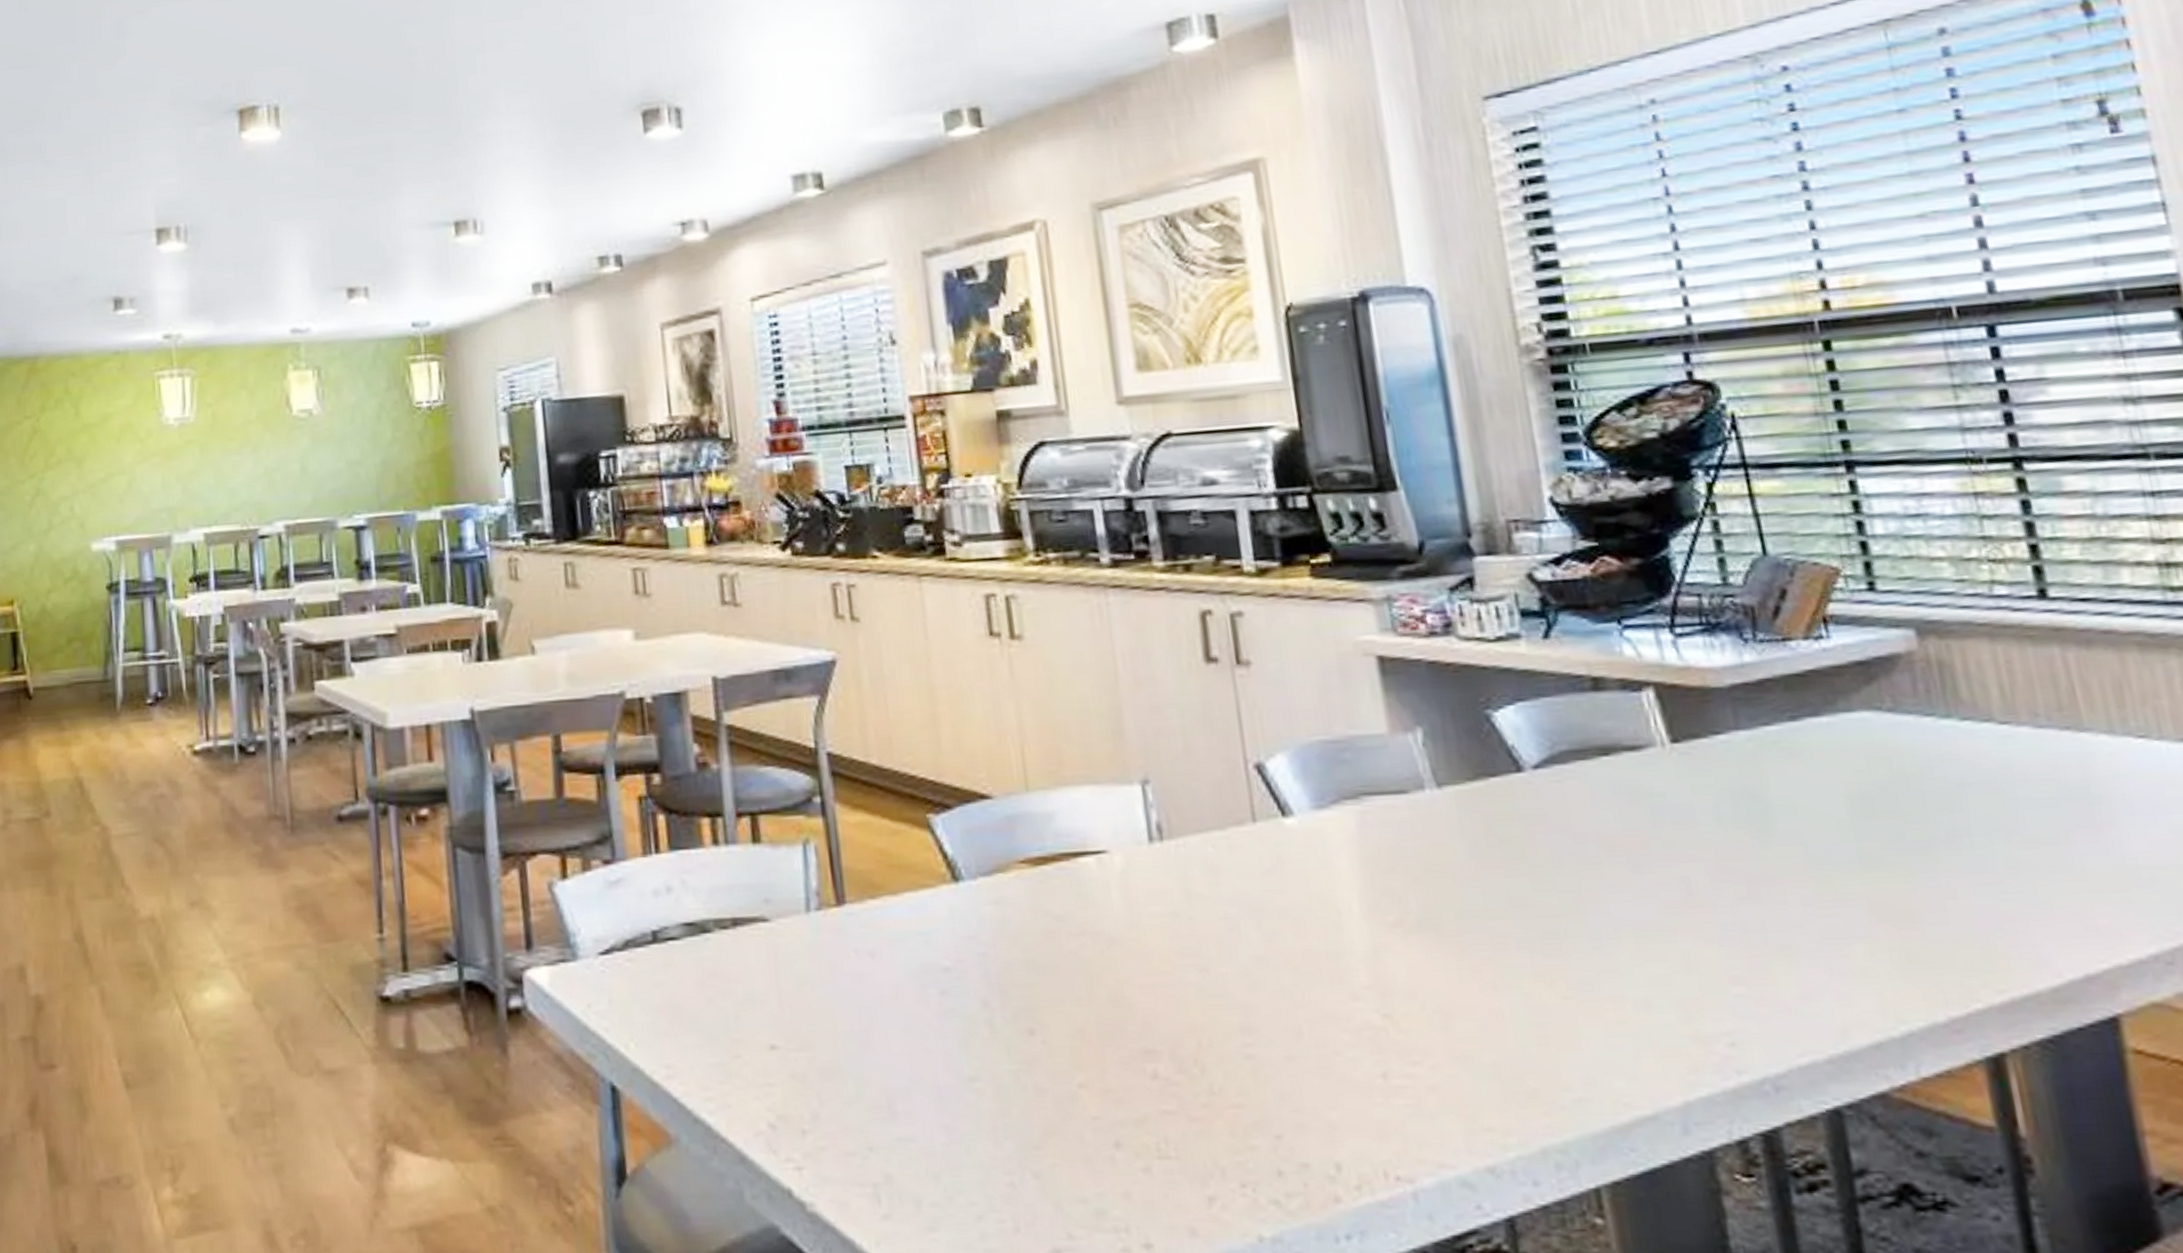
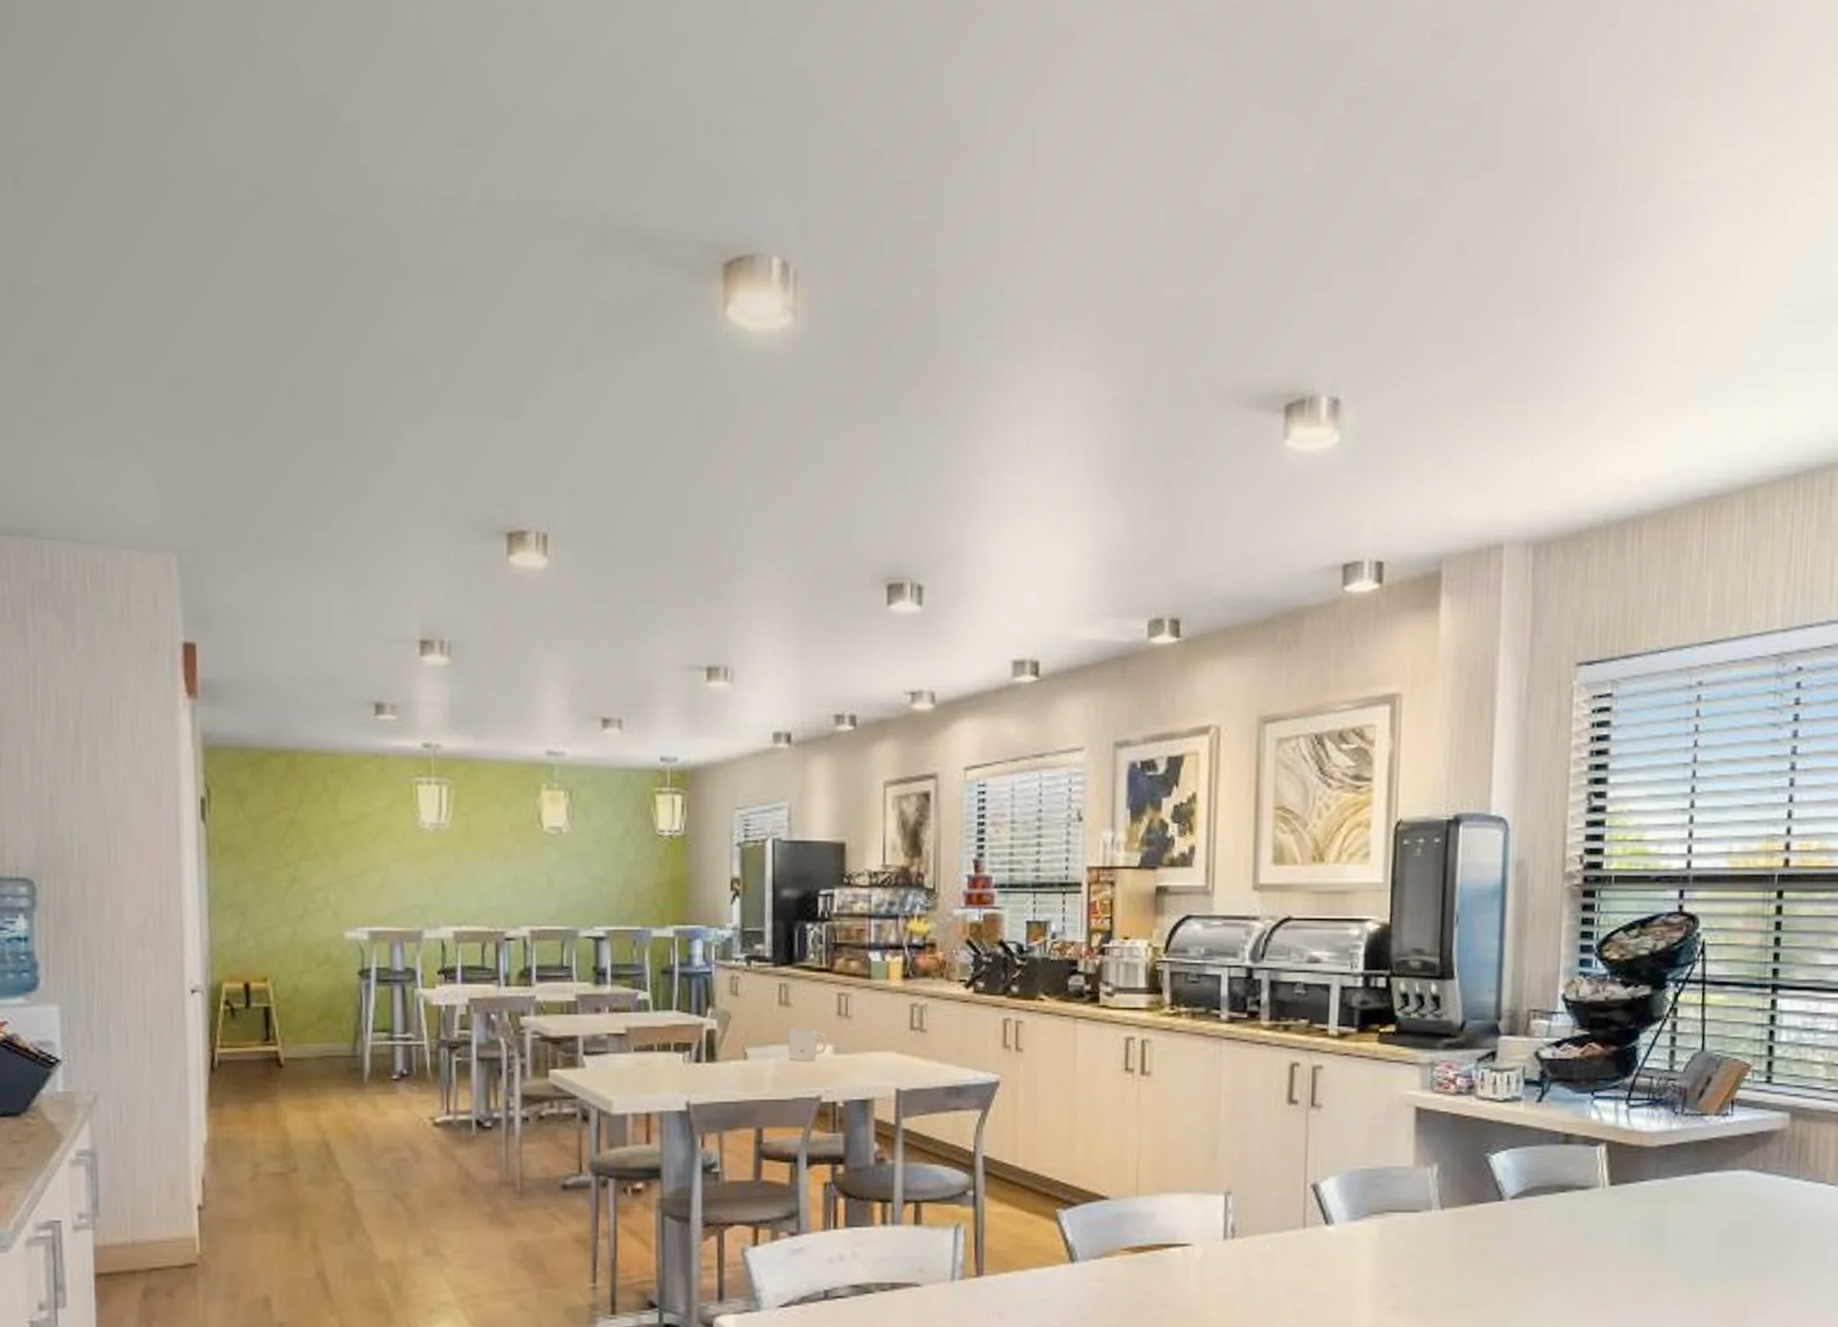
mug: none [578,612,626,652] -> present [787,1028,827,1061]

